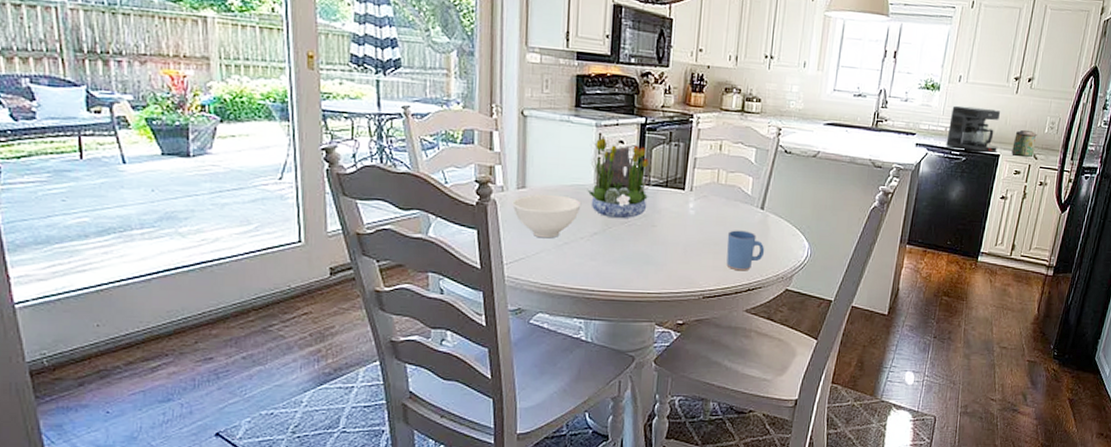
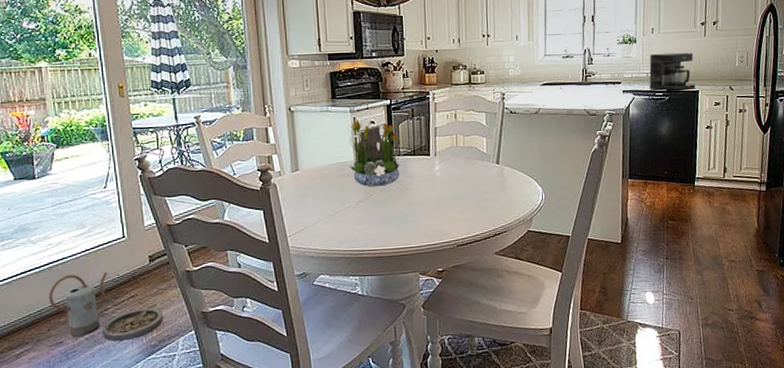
watering can: none [197,278,277,354] -> present [48,273,108,337]
pet bowl: none [264,328,341,364] -> present [102,307,163,341]
bowl: present [512,194,582,239] -> none [289,173,346,211]
mug: present [726,230,765,271] -> none [471,184,505,219]
canister: present [1011,129,1037,158] -> none [709,66,730,90]

